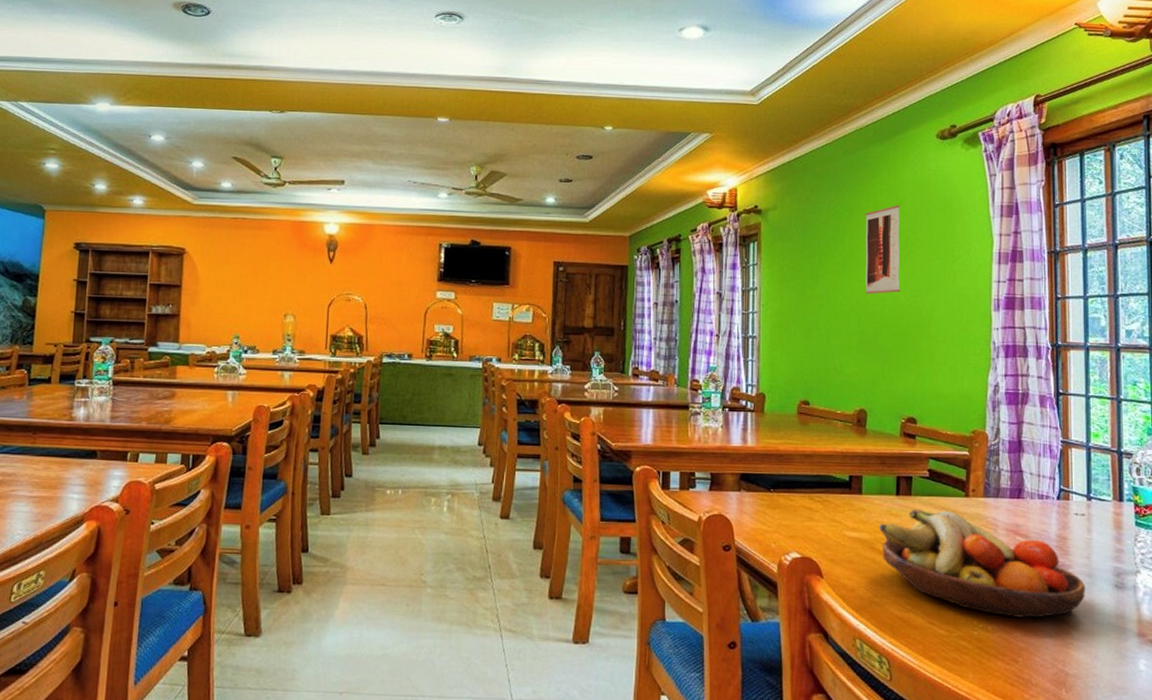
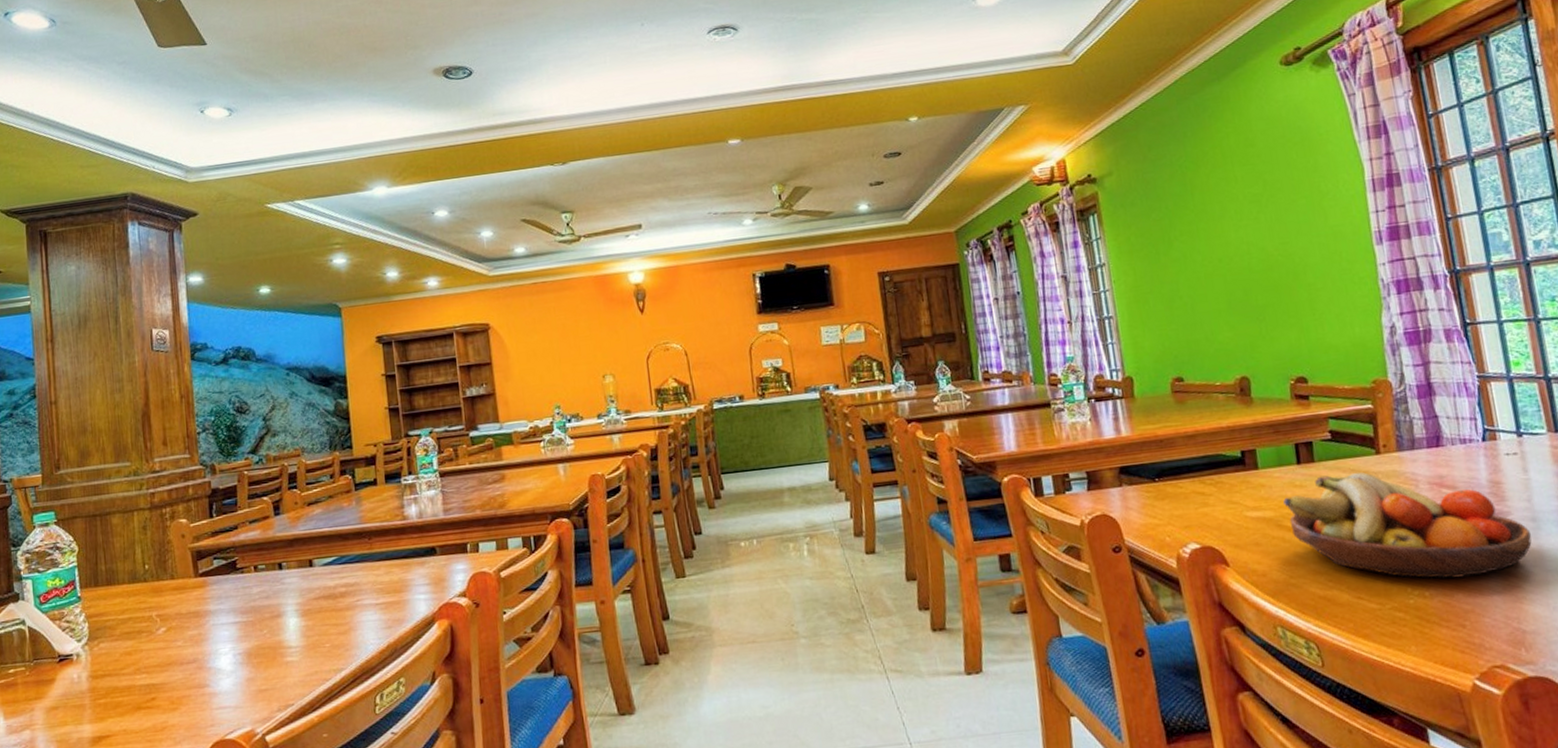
wall art: present [865,205,901,294] -> none [1213,146,1267,250]

